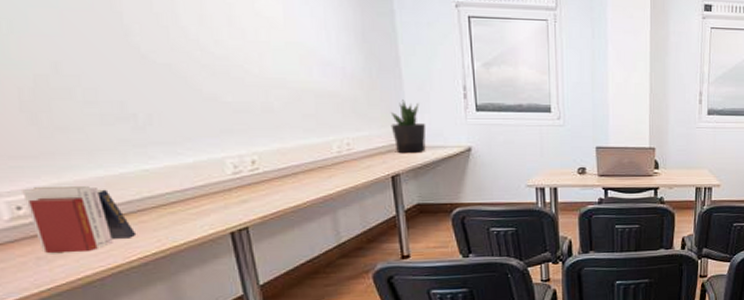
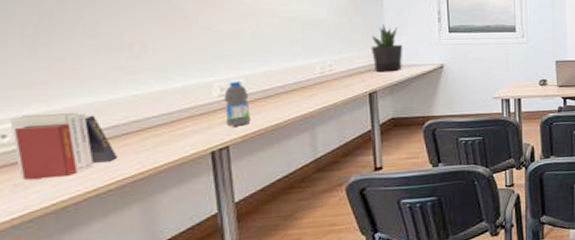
water bottle: none [238,159,269,207] -> present [224,82,252,127]

